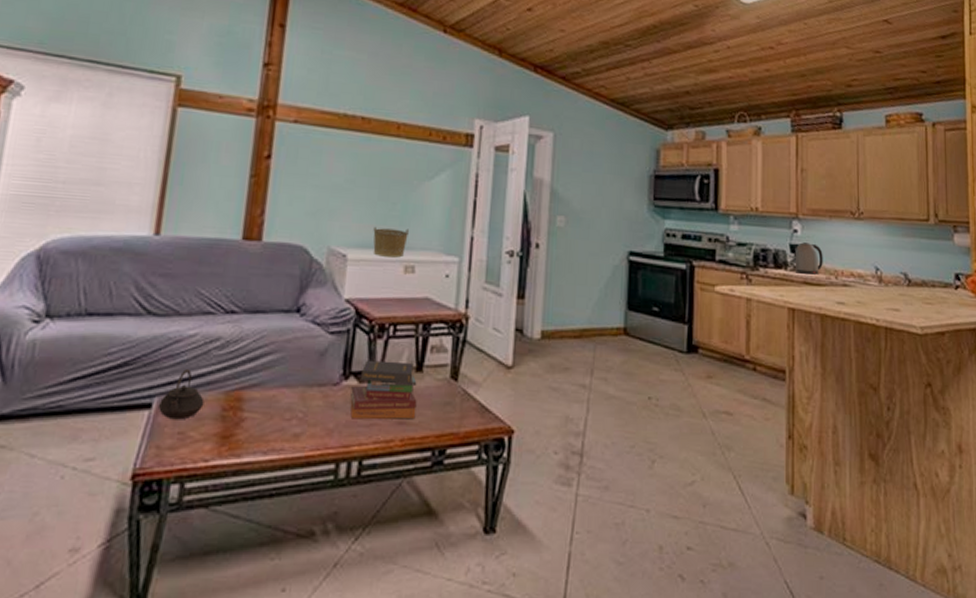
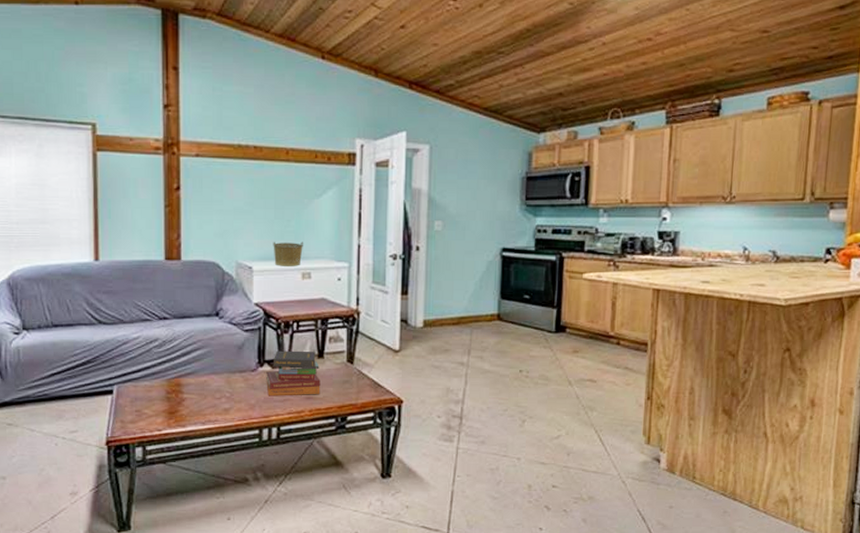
teapot: present [157,369,205,420] -> none [117,364,152,401]
kettle: present [795,242,823,275] -> none [662,229,691,258]

